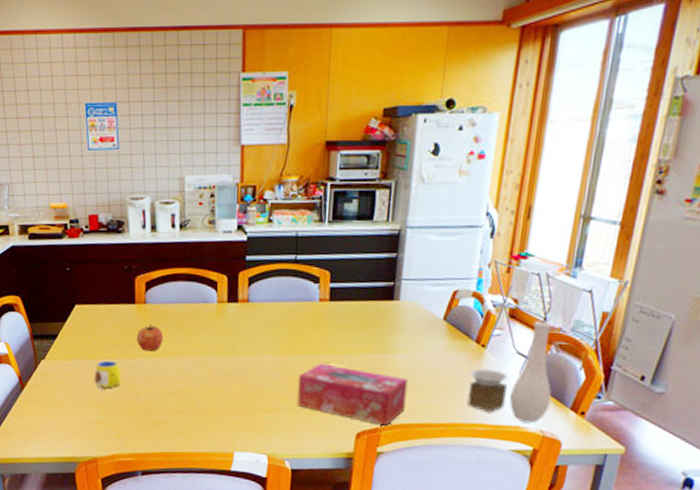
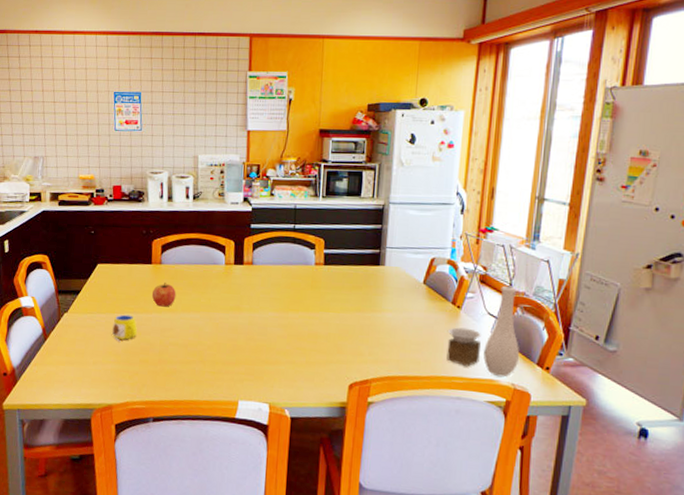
tissue box: present [297,363,409,426] -> none [296,320,394,378]

